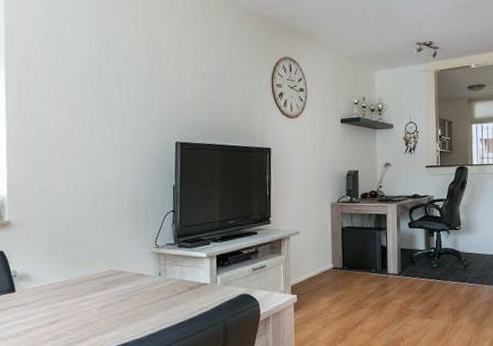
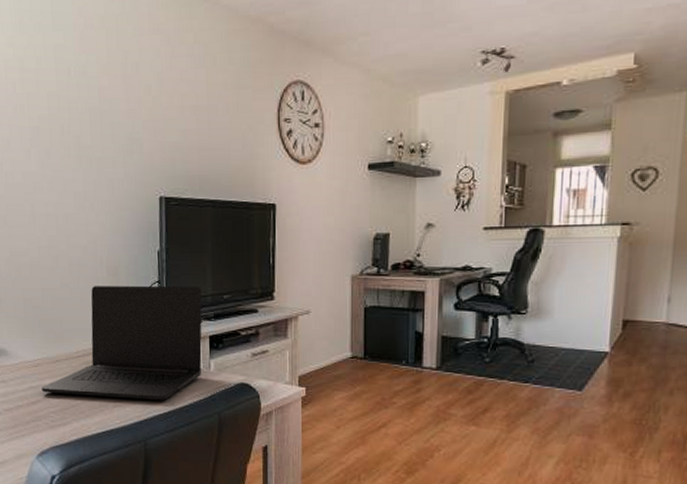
laptop: none [62,214,211,314] -> present [41,285,202,401]

